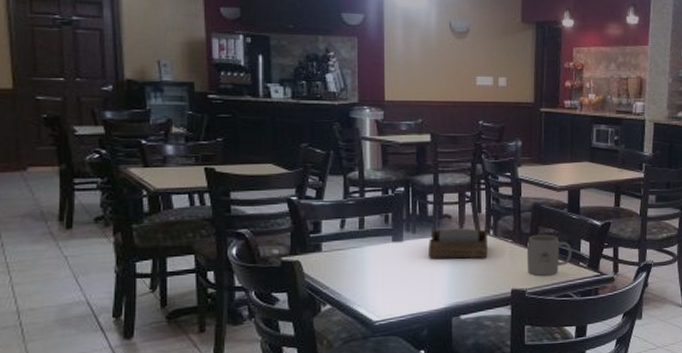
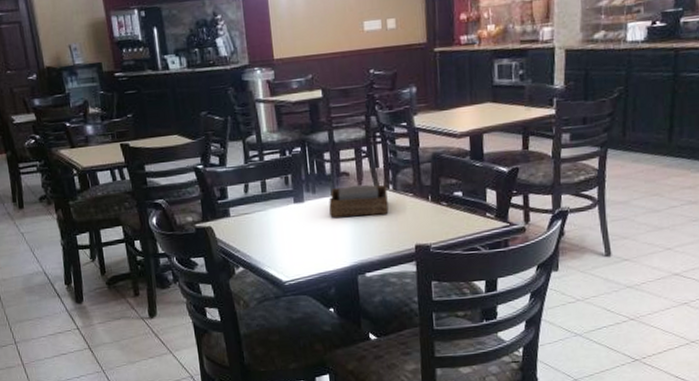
mug: present [526,234,572,277] -> none [428,185,477,230]

